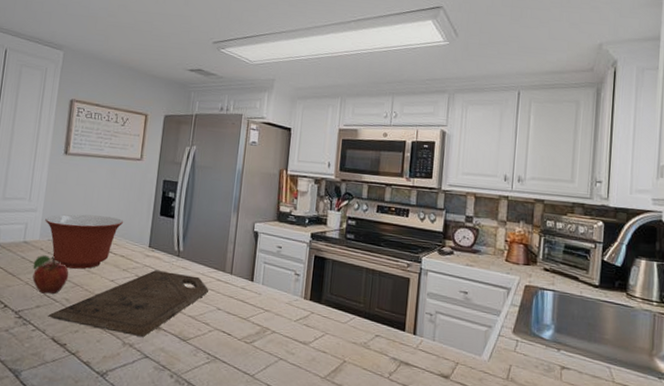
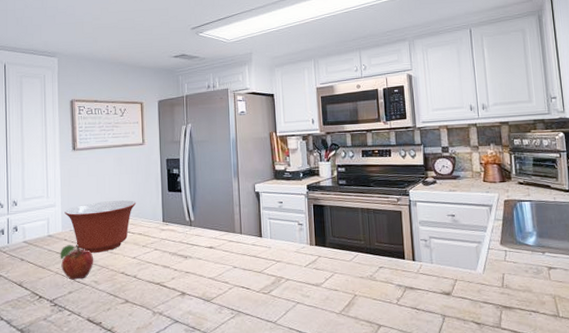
cutting board: present [47,270,209,337] -> none [80,241,224,304]

